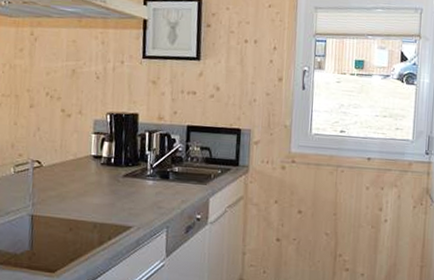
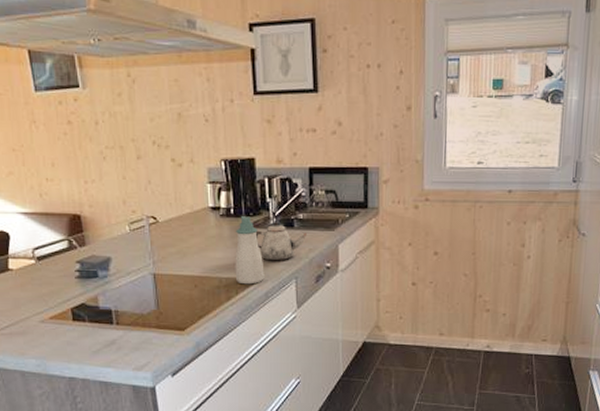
soap bottle: none [109,166,138,231] -> present [235,216,264,285]
teapot: none [132,173,180,210] -> present [255,222,306,261]

